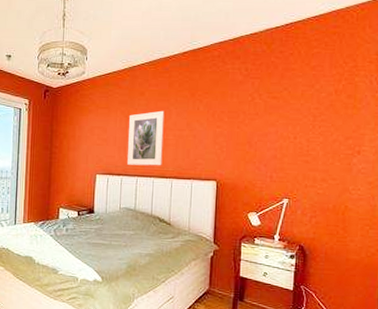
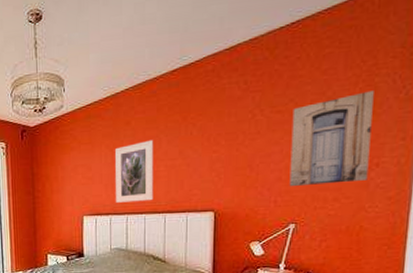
wall art: none [283,88,355,166] -> present [289,91,374,187]

